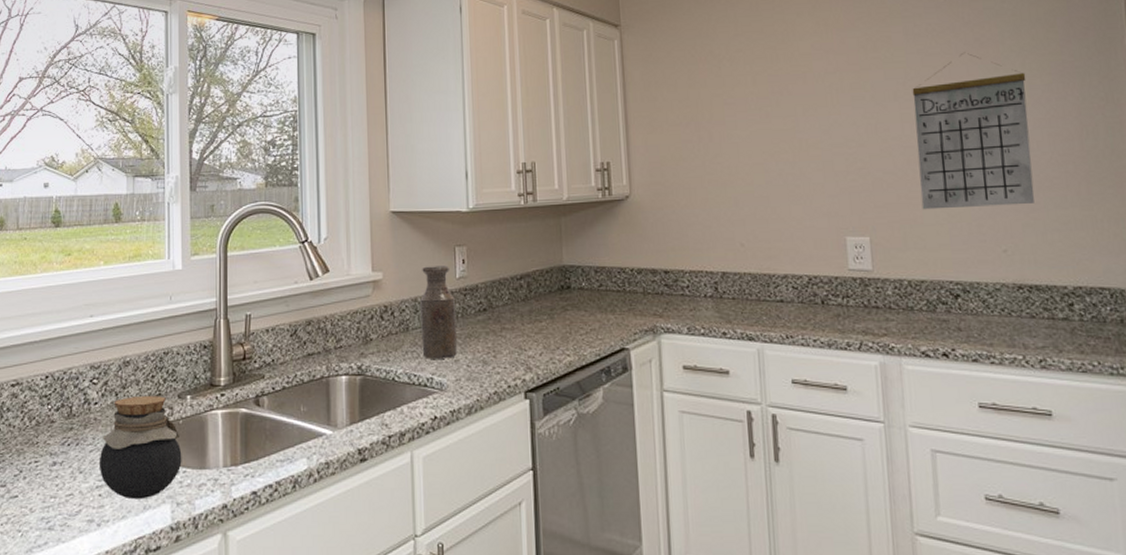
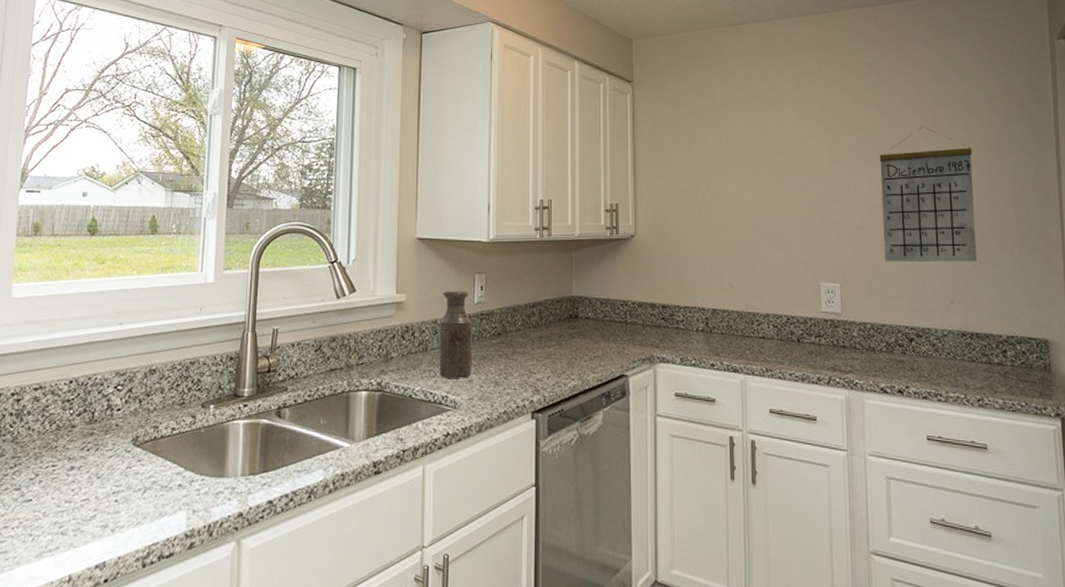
jar: present [98,396,182,500] -> none [117,404,202,506]

